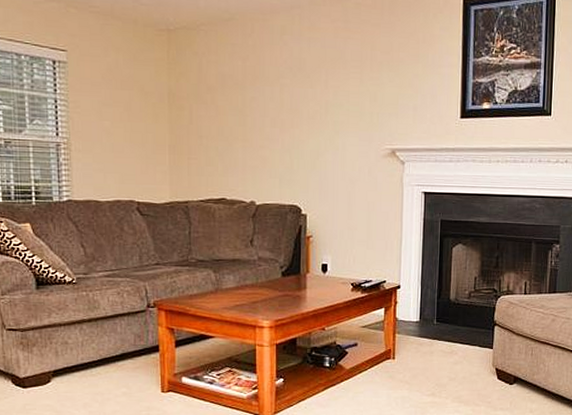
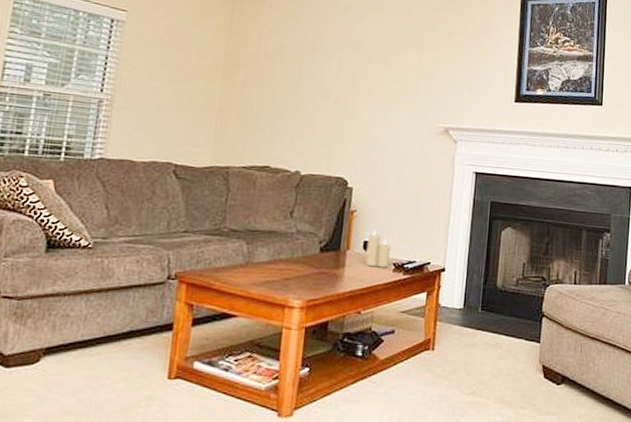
candle: none [325,253,348,288] -> present [365,229,391,268]

